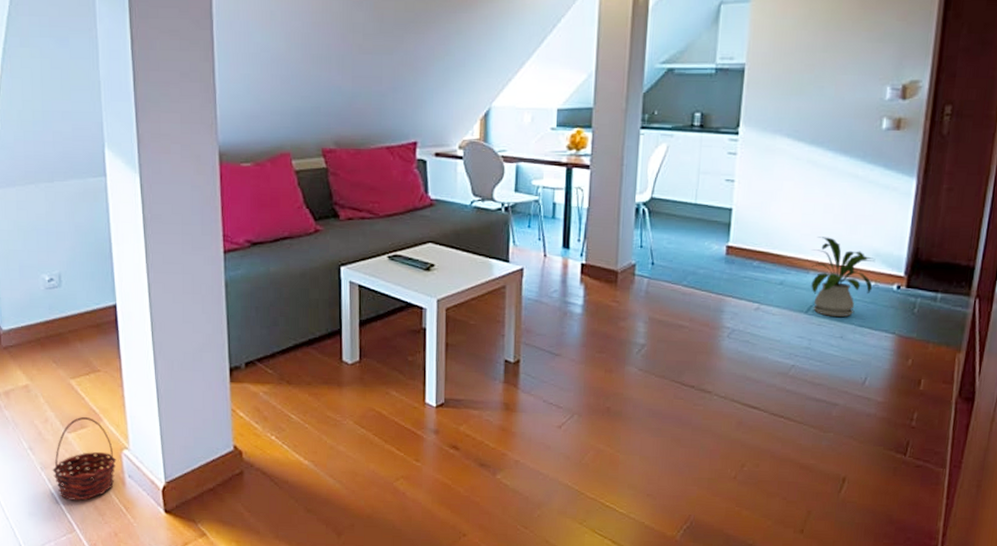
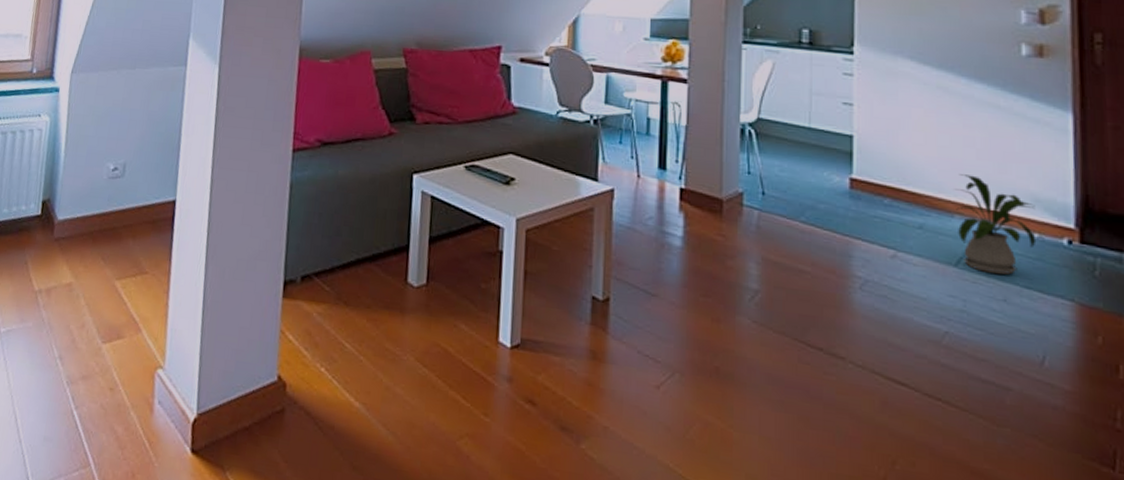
basket: present [52,417,117,500] -> none [78,325,149,427]

